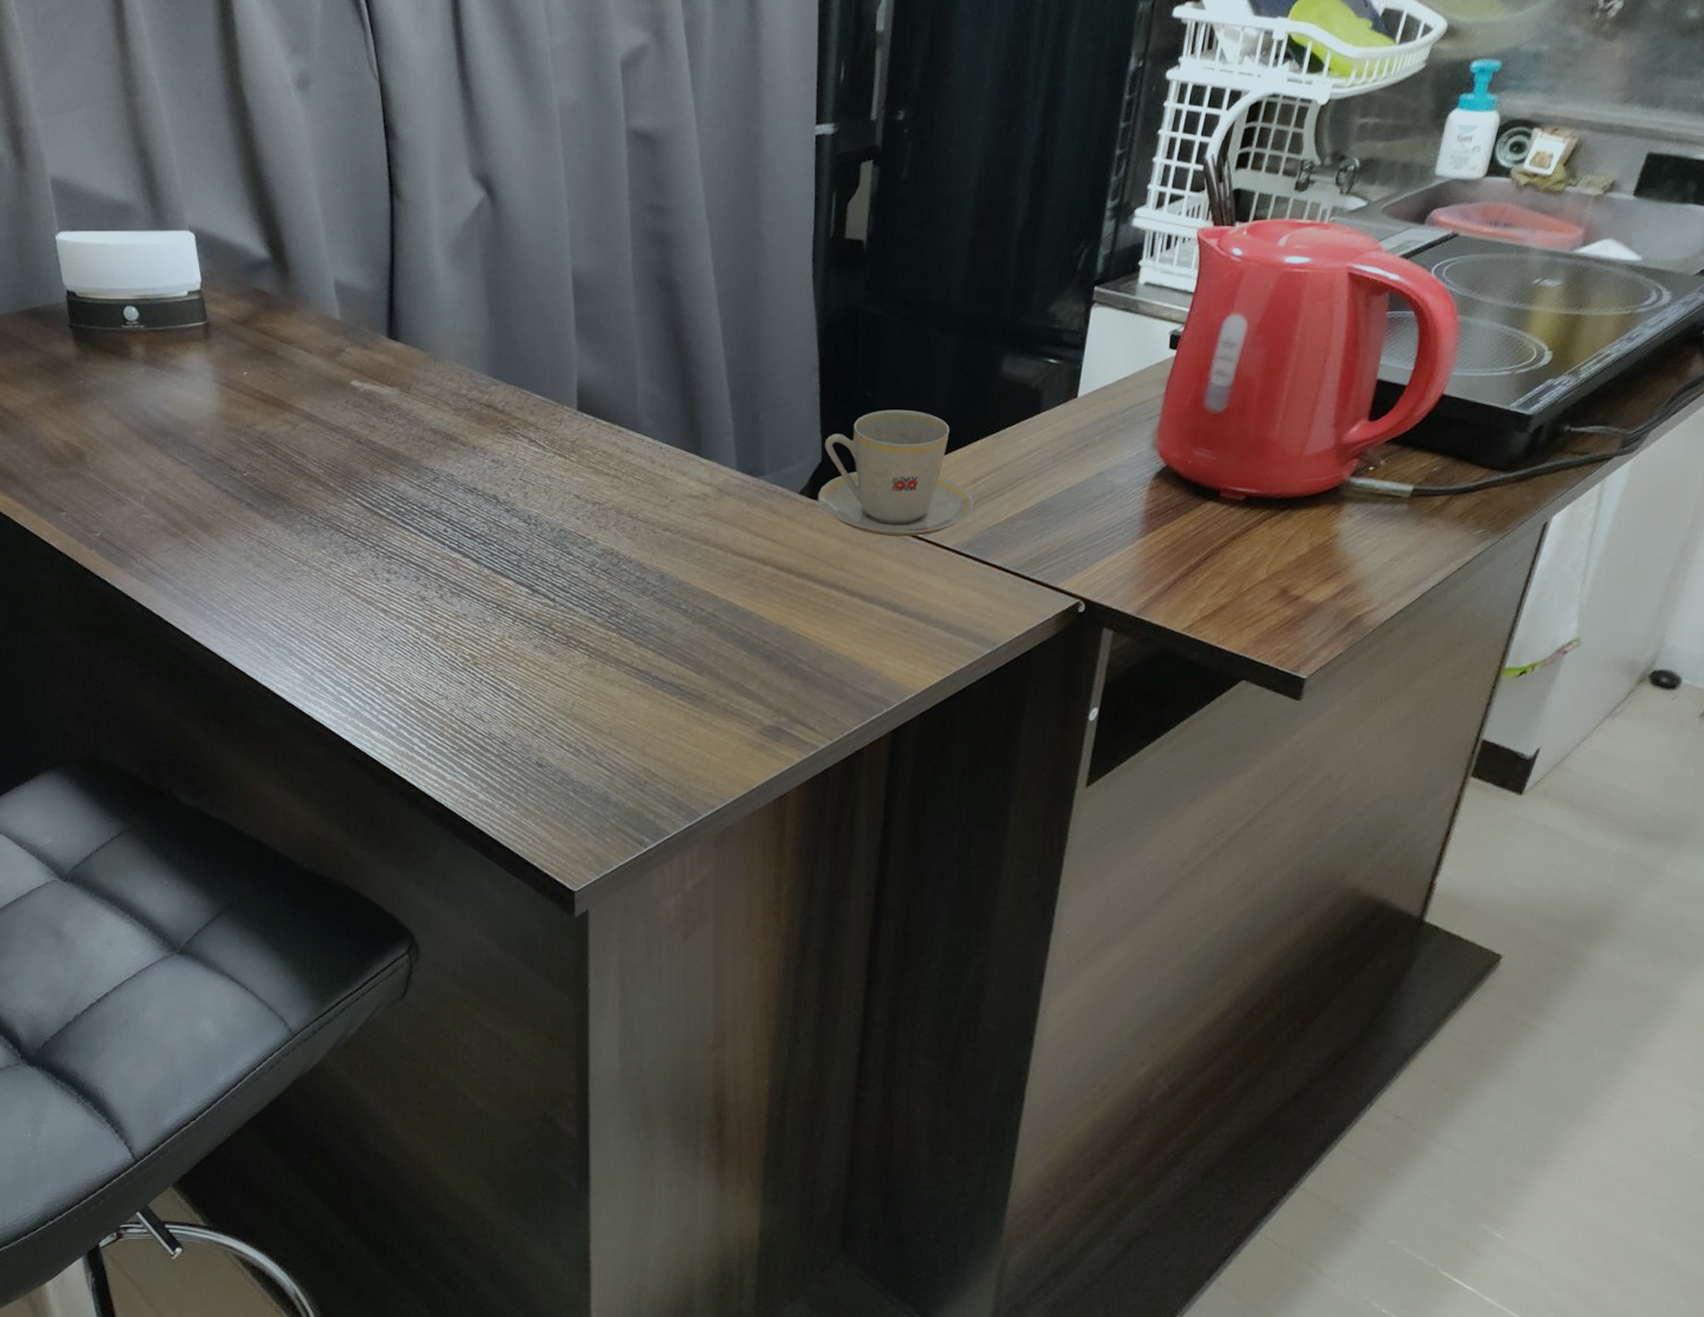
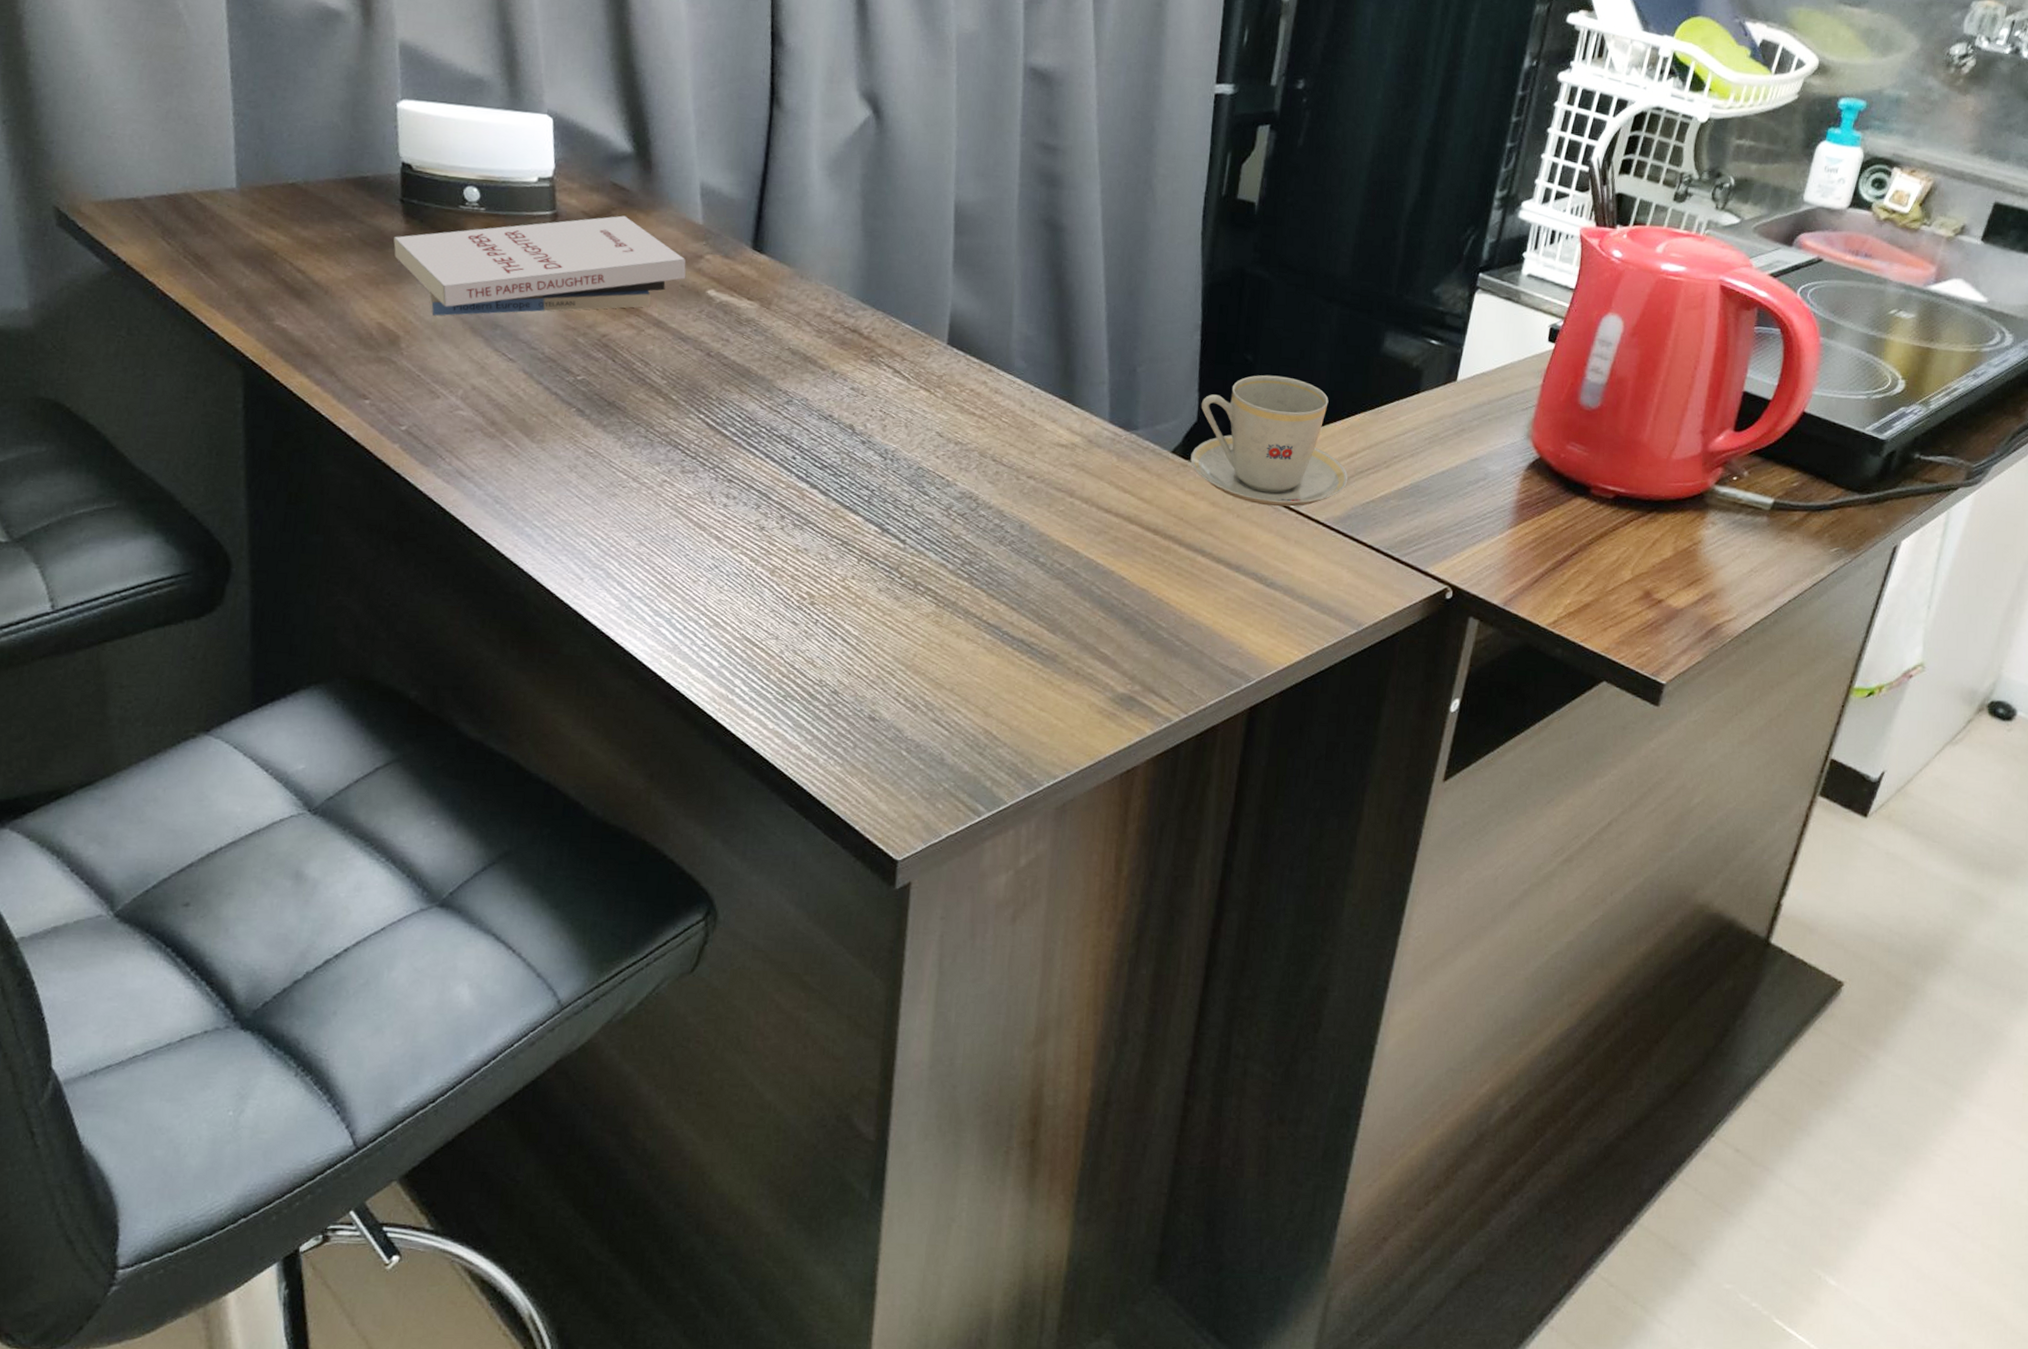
books: none [68,319,331,430] -> present [393,215,687,316]

